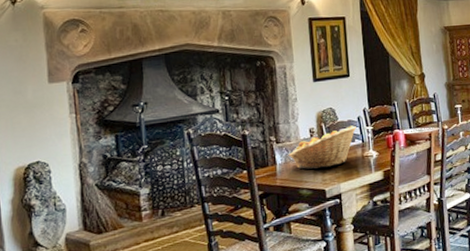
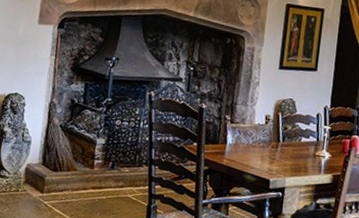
fruit basket: present [288,125,356,170] -> none [239,121,314,159]

